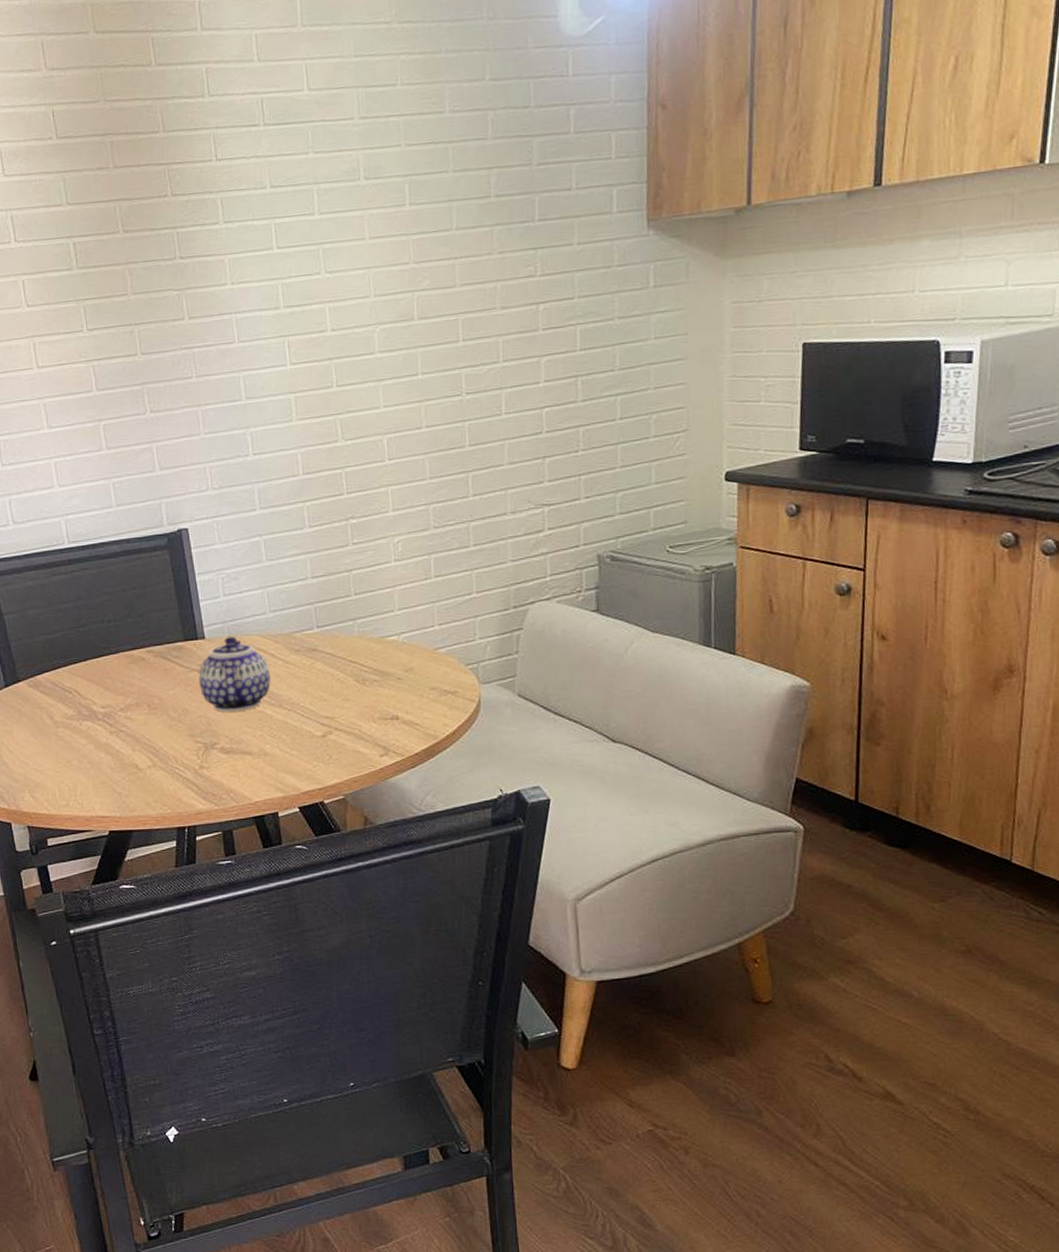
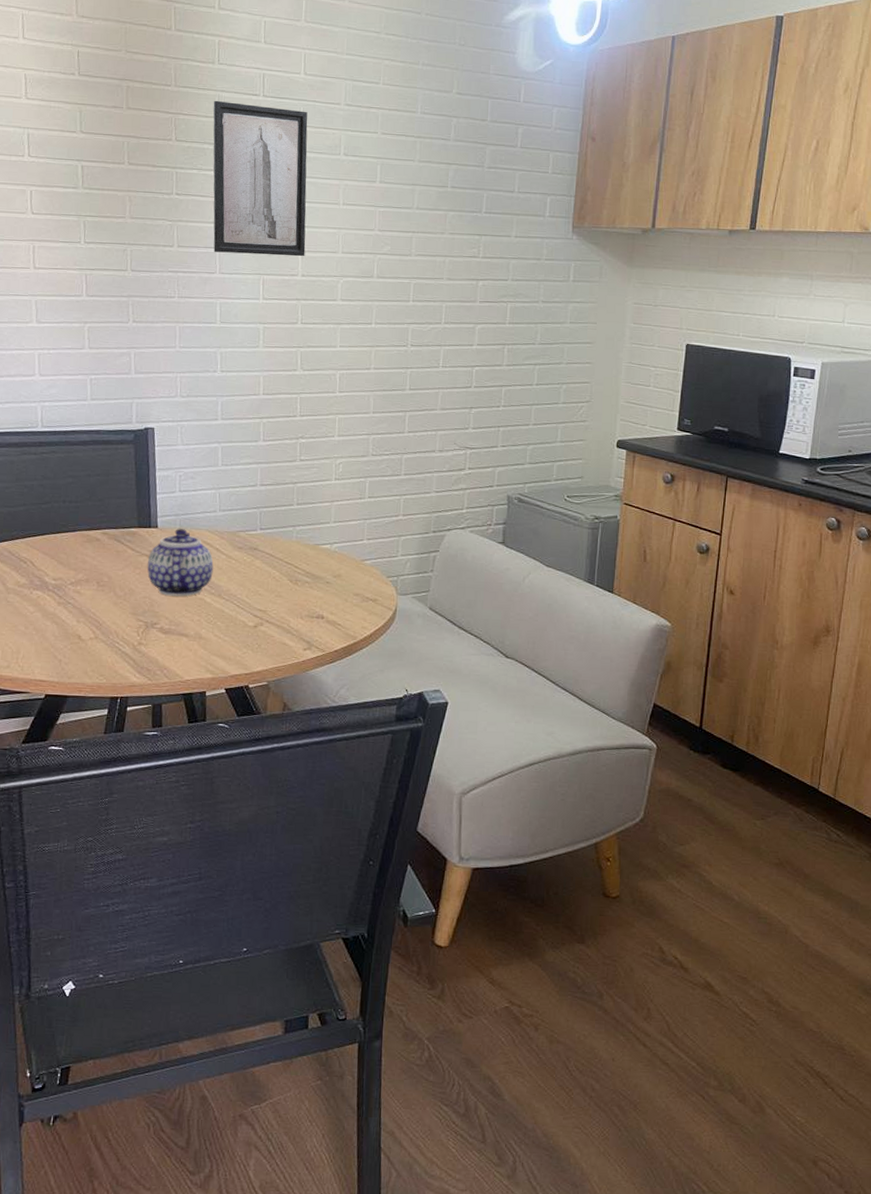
wall art: none [208,134,333,318] -> present [213,100,308,257]

